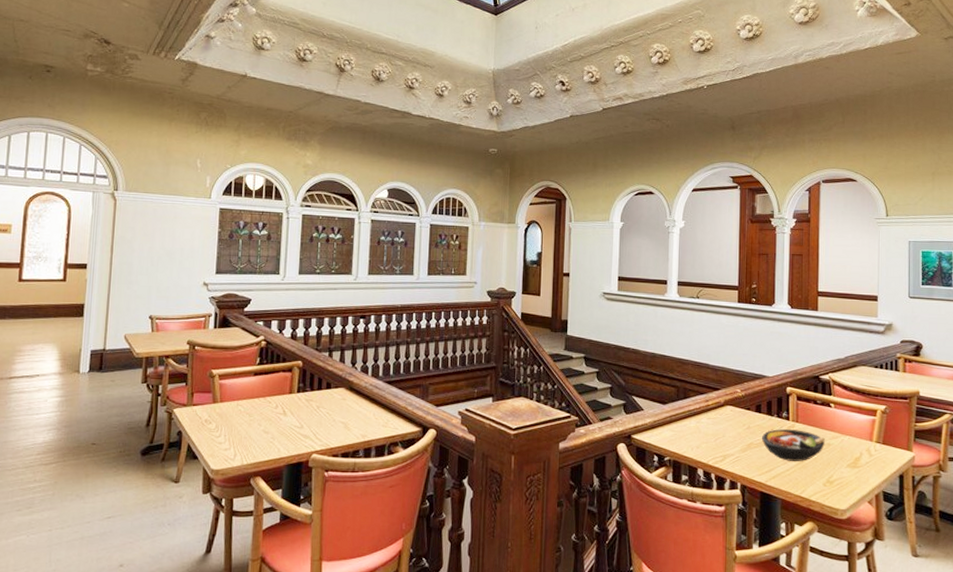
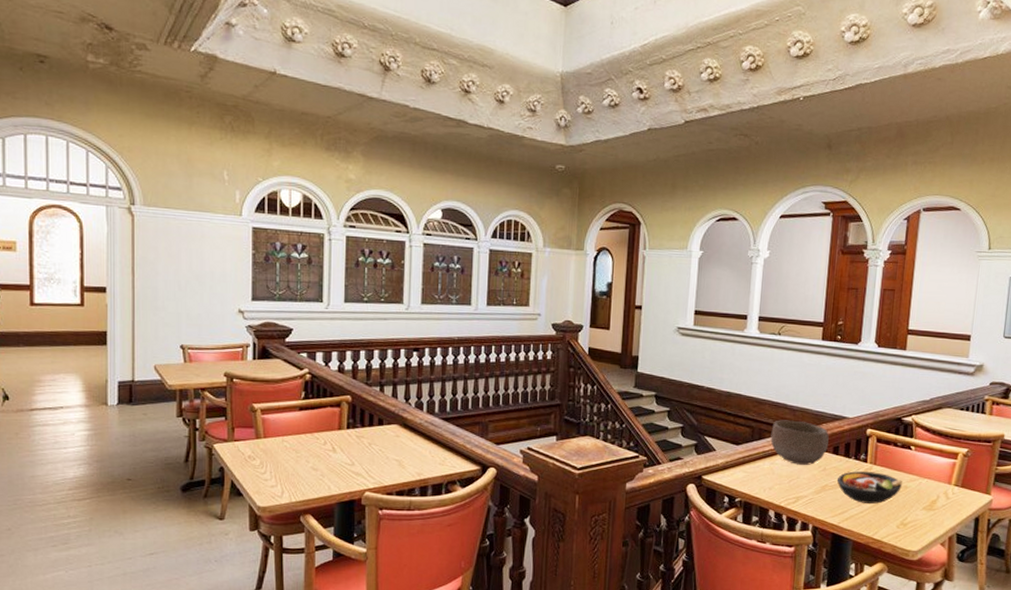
bowl: none [695,379,751,423] -> present [770,420,829,465]

